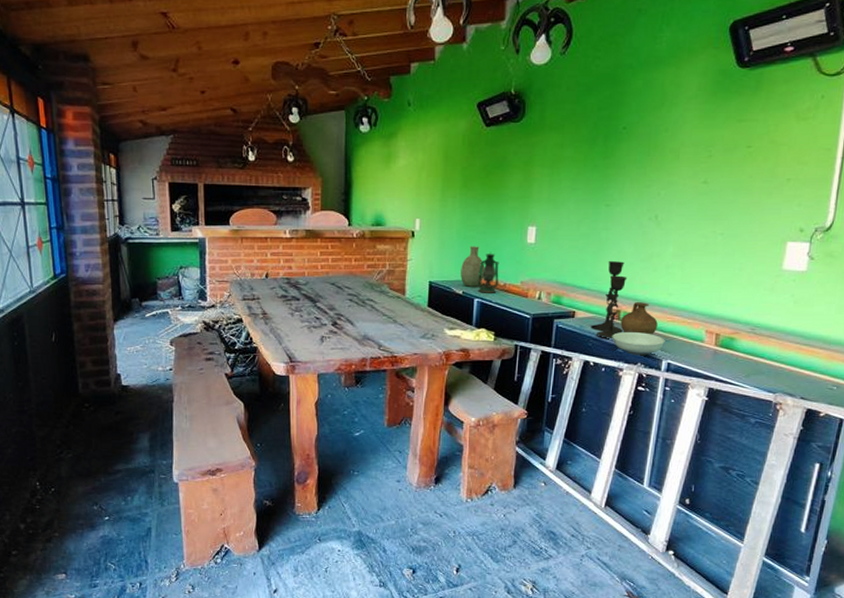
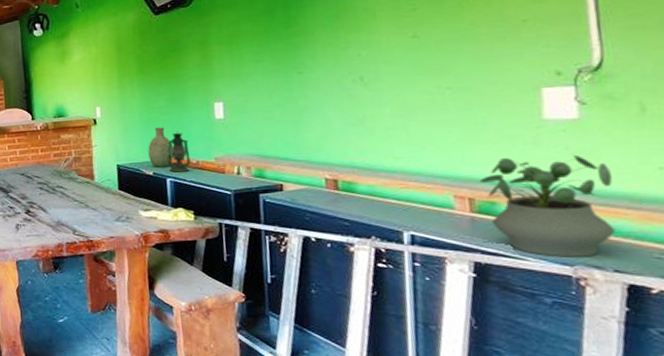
candlestick: present [591,261,627,340] -> none [304,128,345,212]
bowl: present [612,331,666,356] -> none [332,201,402,229]
ceramic jug: present [620,302,658,335] -> none [340,169,389,205]
potted plant: none [726,301,817,386] -> present [479,155,616,258]

